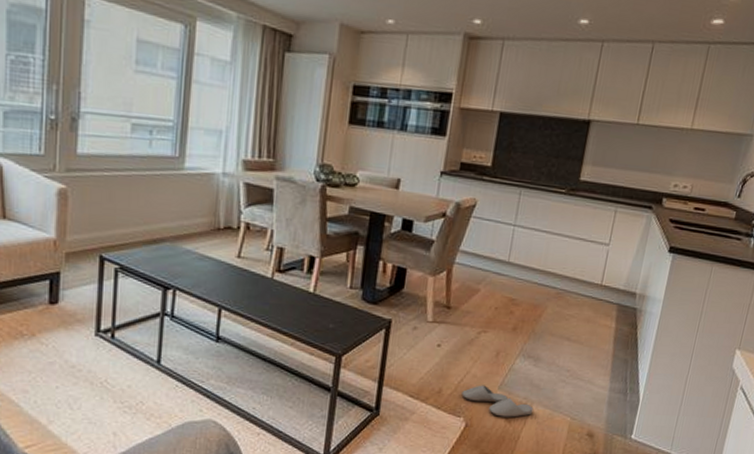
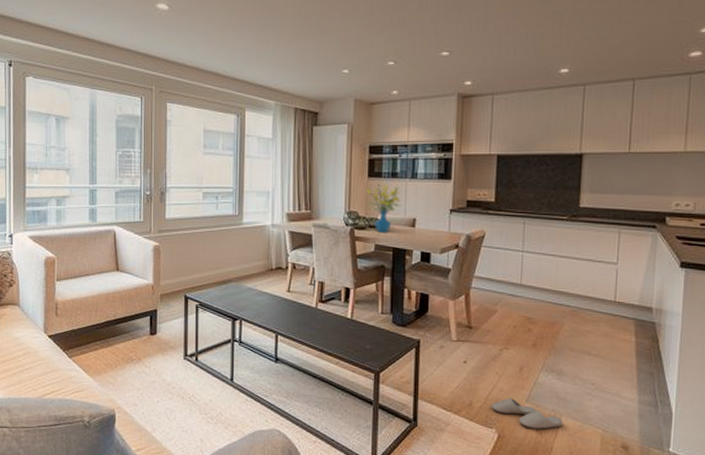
bouquet: none [344,132,386,194] -> present [366,183,402,233]

